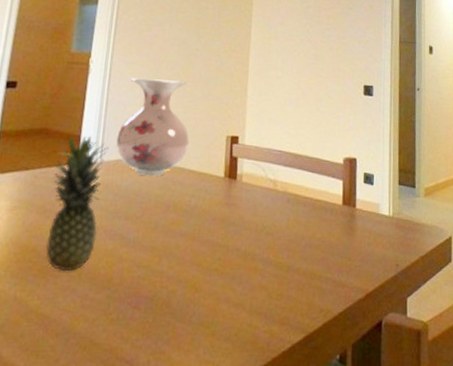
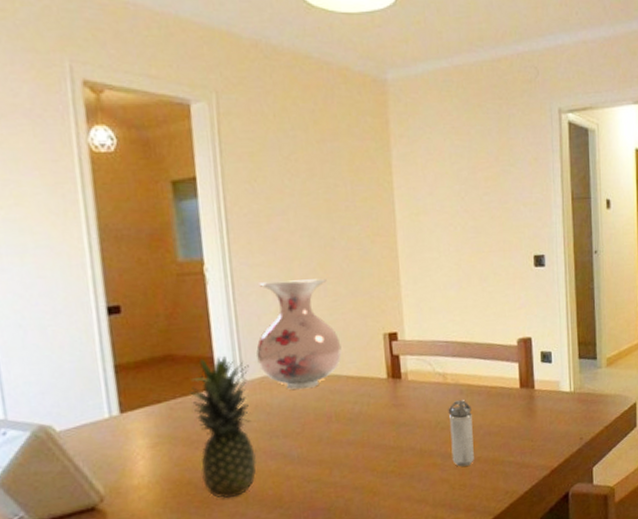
shaker: none [273,208,296,276] -> present [448,400,474,467]

